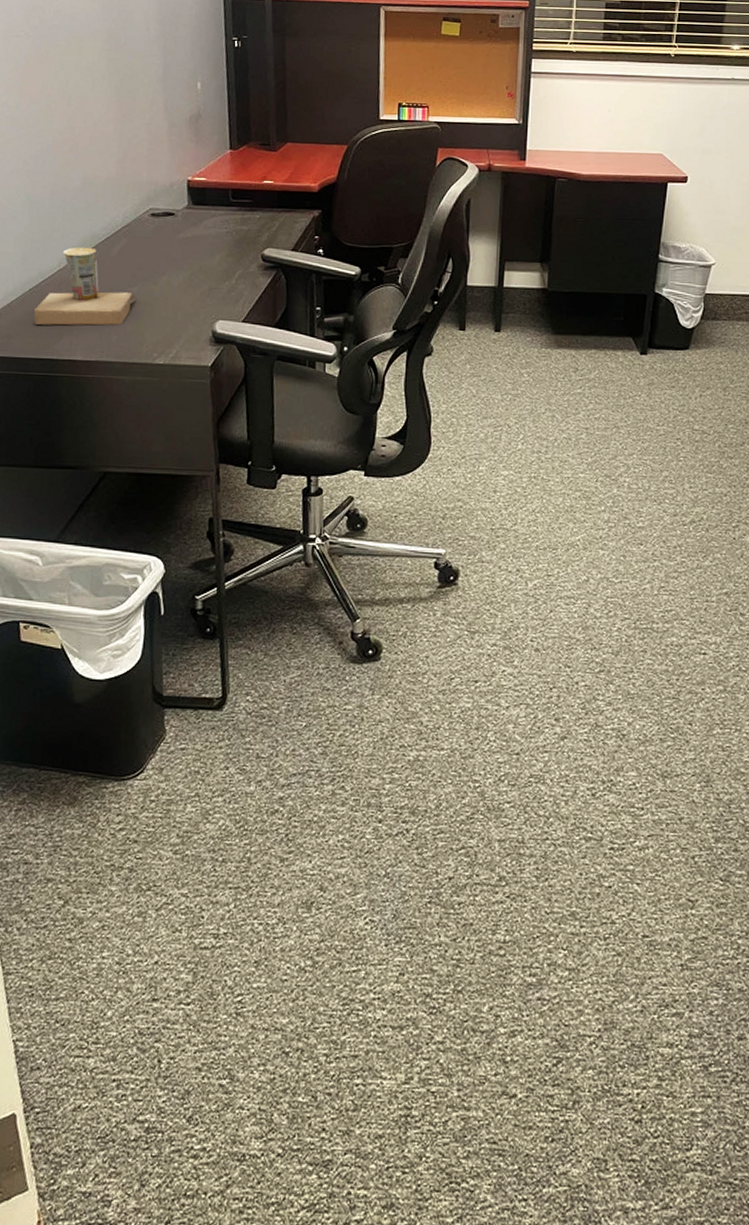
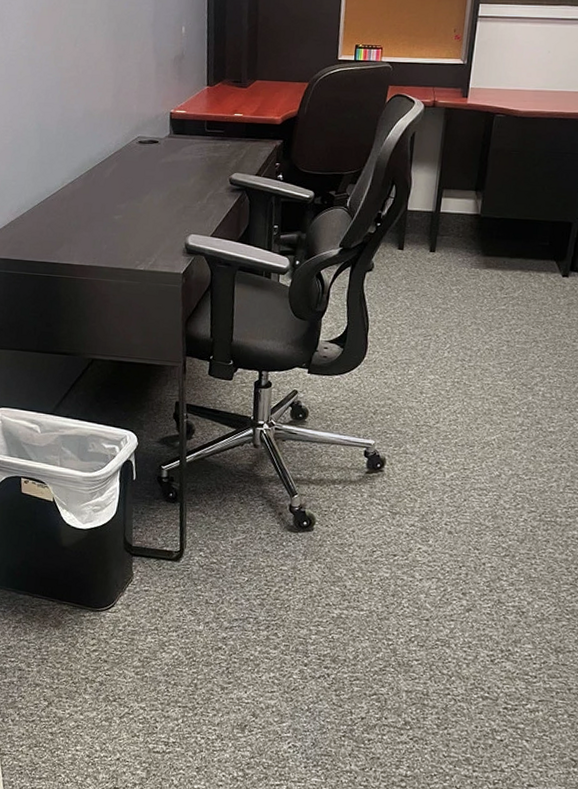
cup: present [33,247,138,326] -> none [40,168,125,236]

